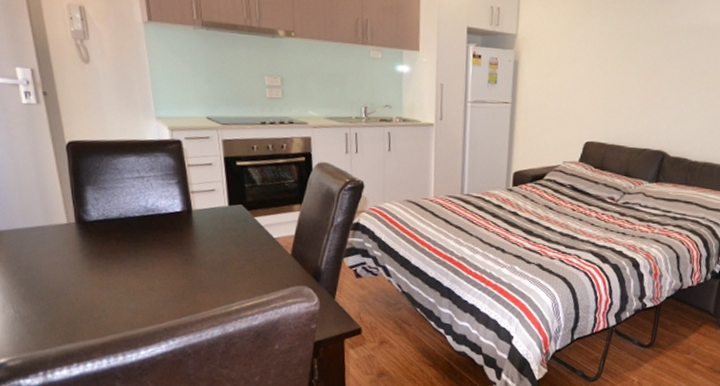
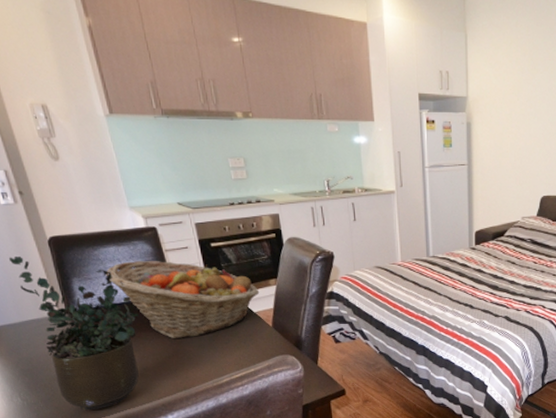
potted plant: none [22,158,152,329] -> present [8,255,139,410]
fruit basket: none [122,173,282,260] -> present [105,261,260,338]

